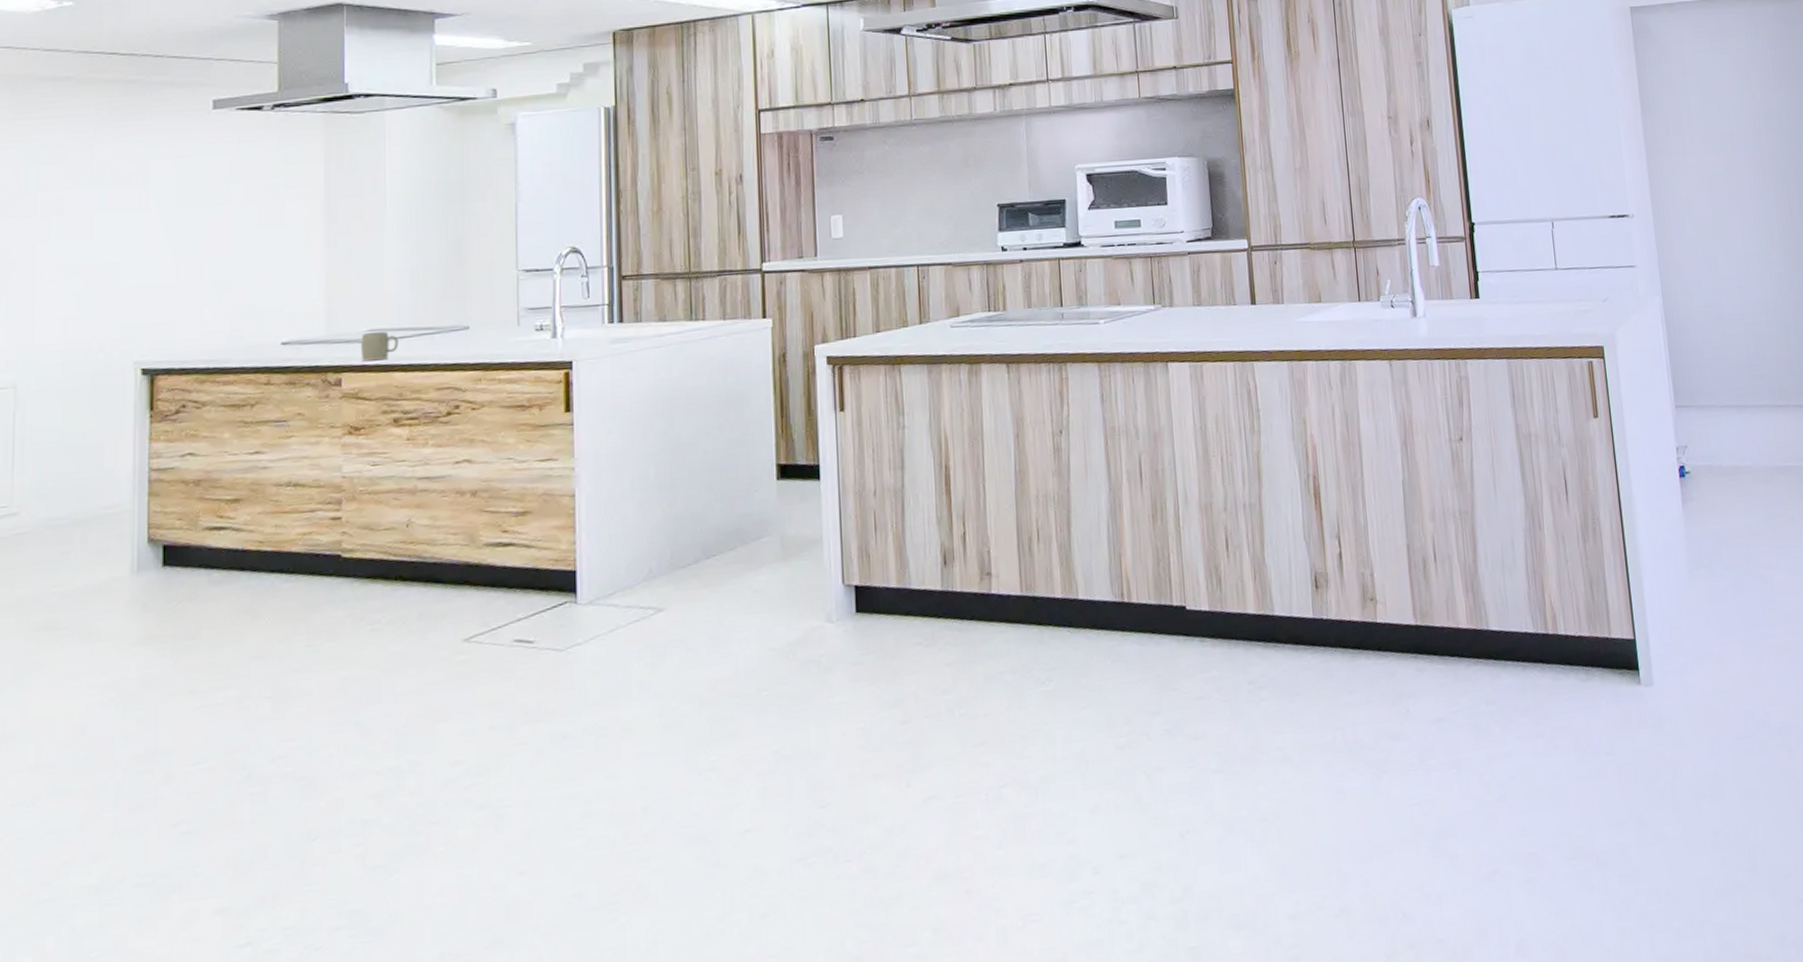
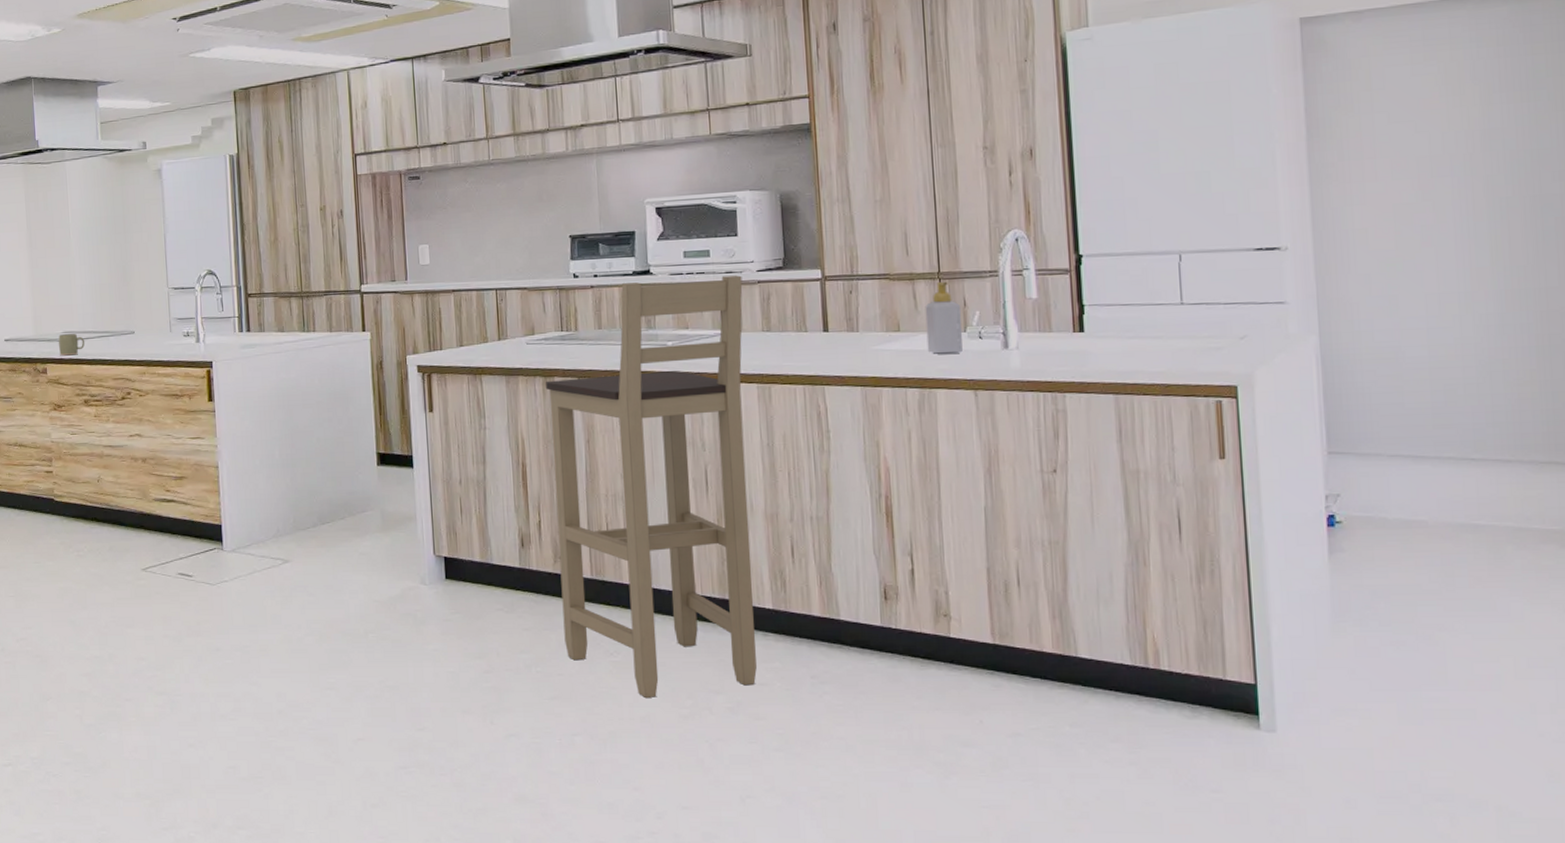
bar stool: none [972,246,1195,731] -> present [546,275,757,699]
soap bottle: none [1342,250,1377,325] -> present [925,281,963,354]

